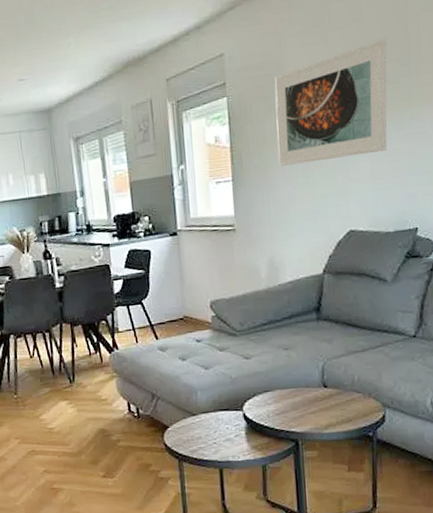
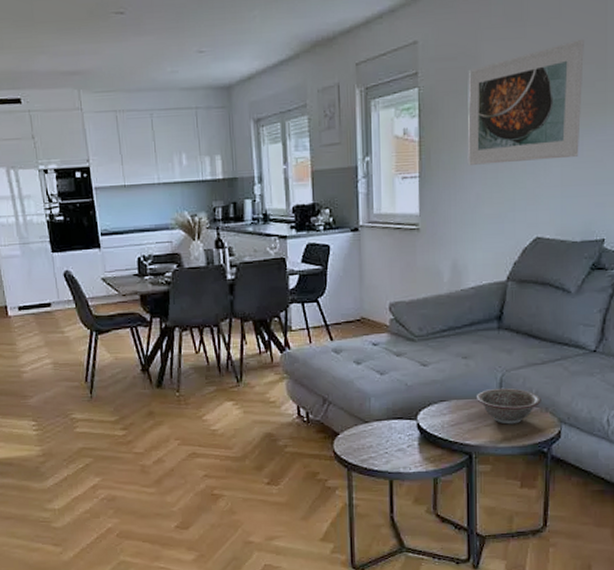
decorative bowl: none [299,376,364,411] -> present [476,387,541,425]

